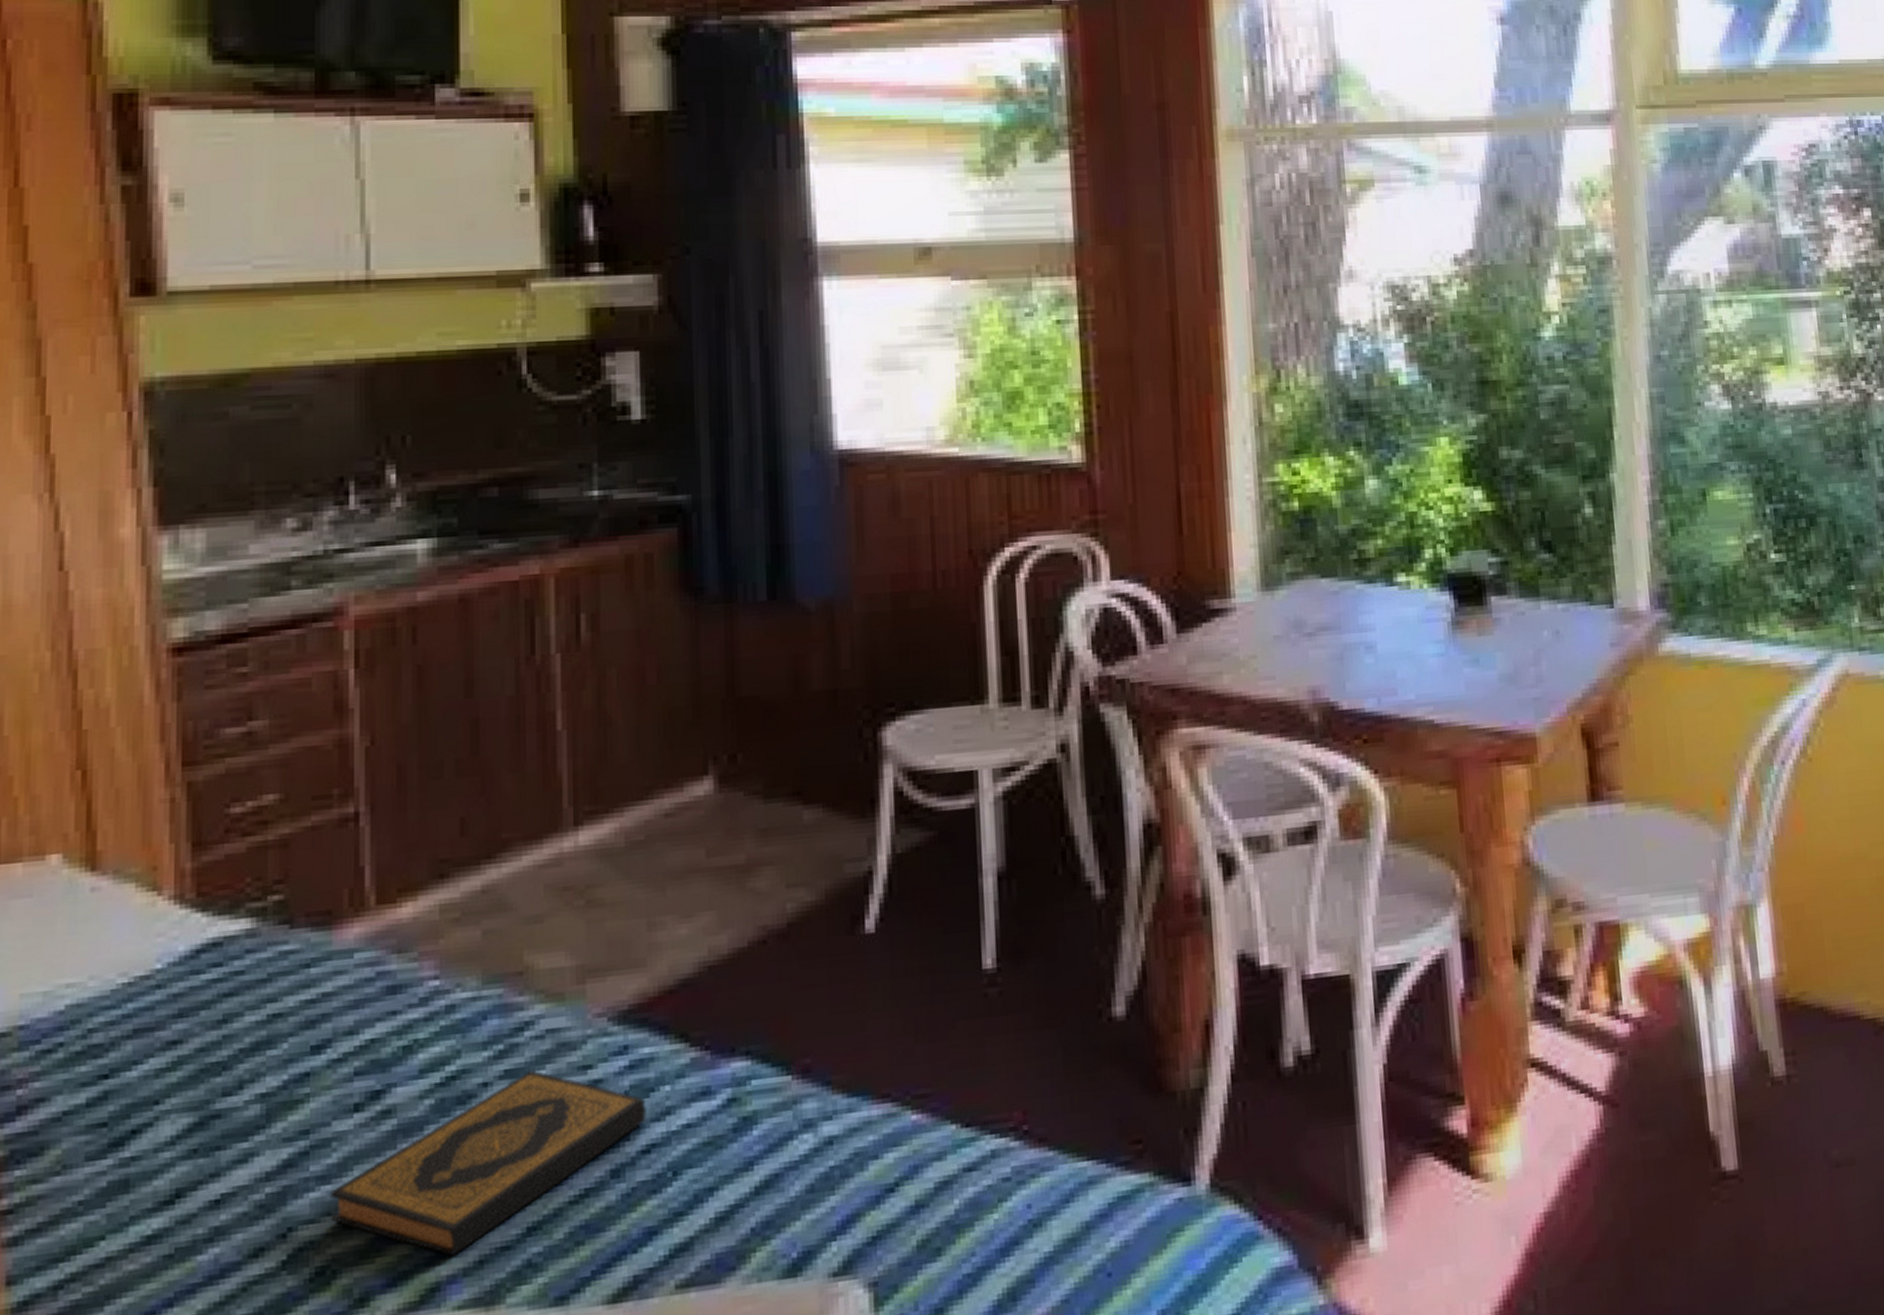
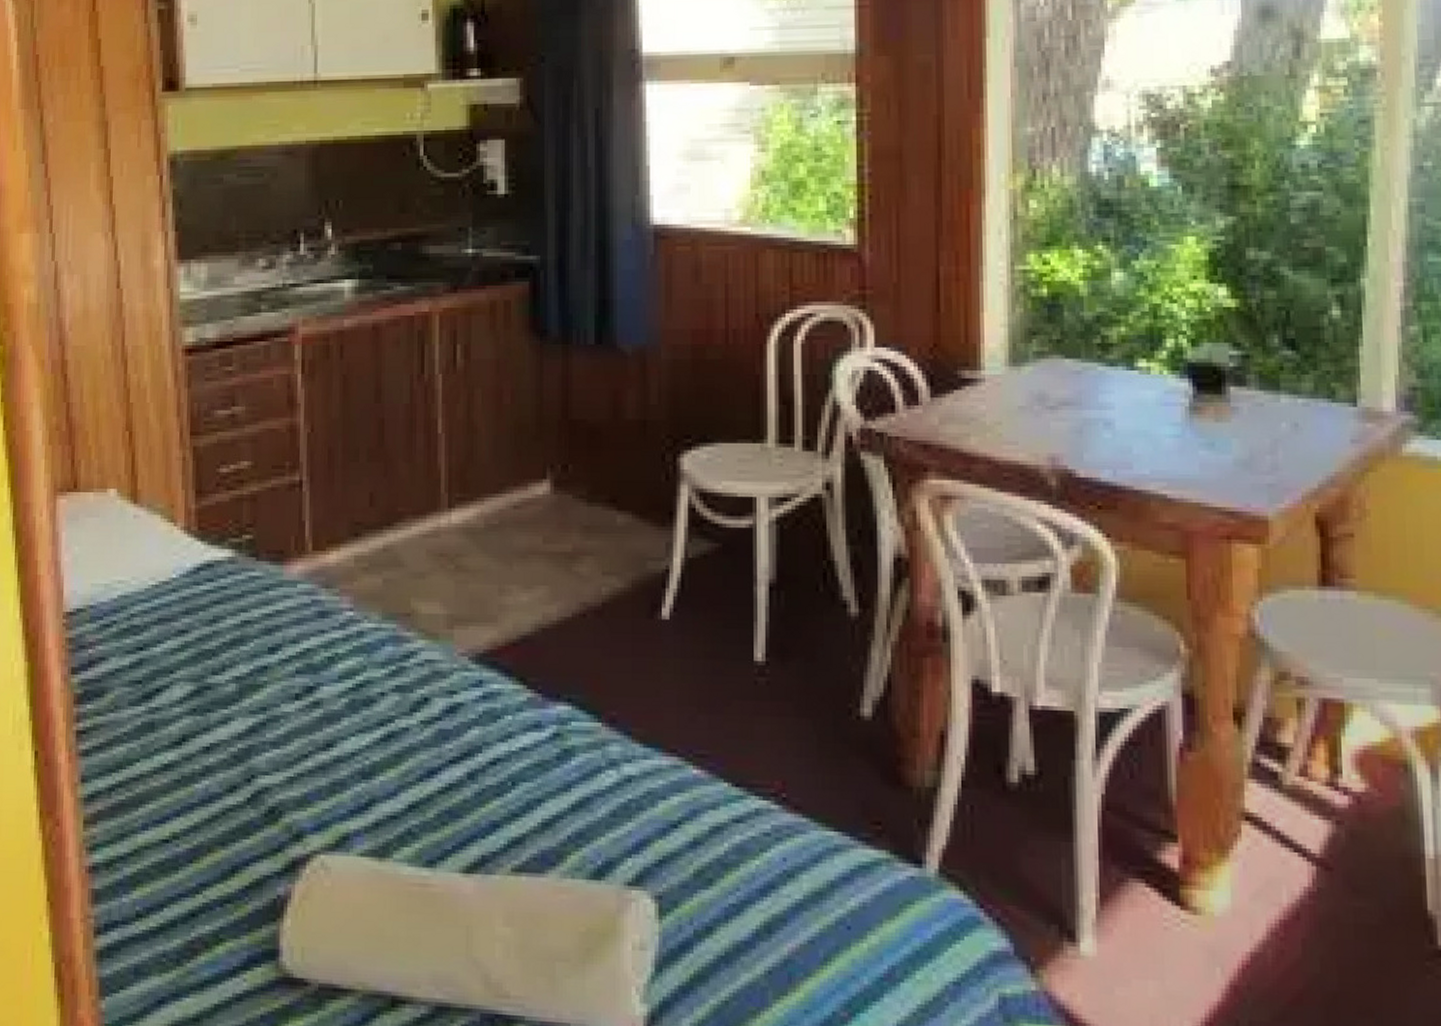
hardback book: present [331,1070,646,1256] -> none [279,688,494,816]

